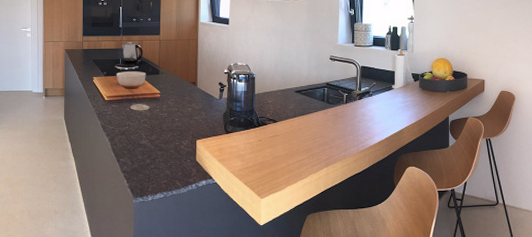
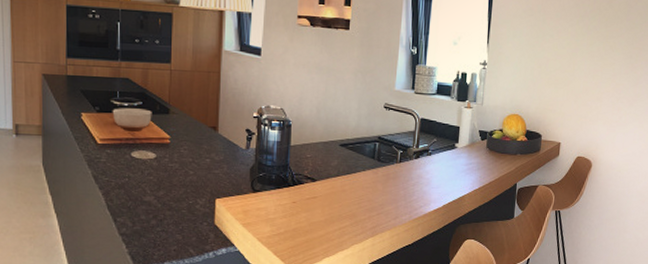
kettle: present [122,42,144,65] -> none [120,70,149,101]

